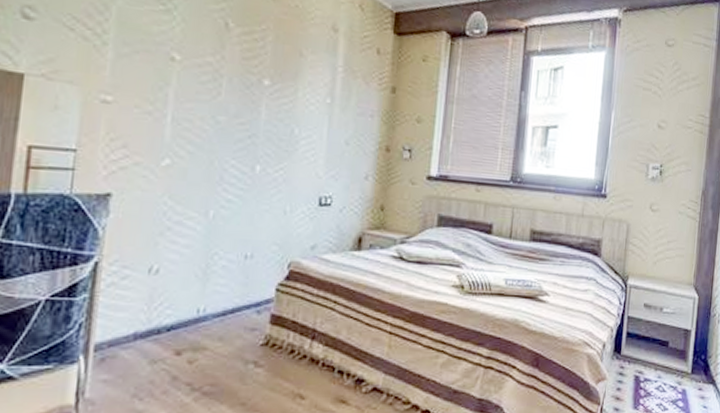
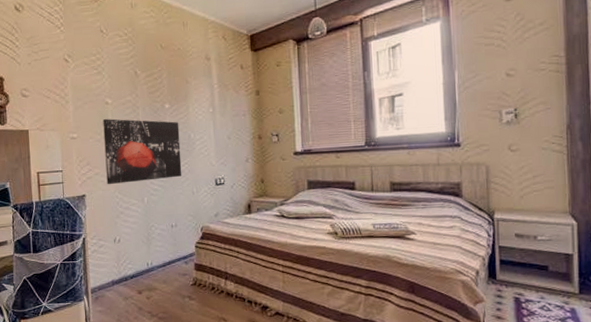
wall art: none [151,82,280,187] -> present [103,119,182,185]

